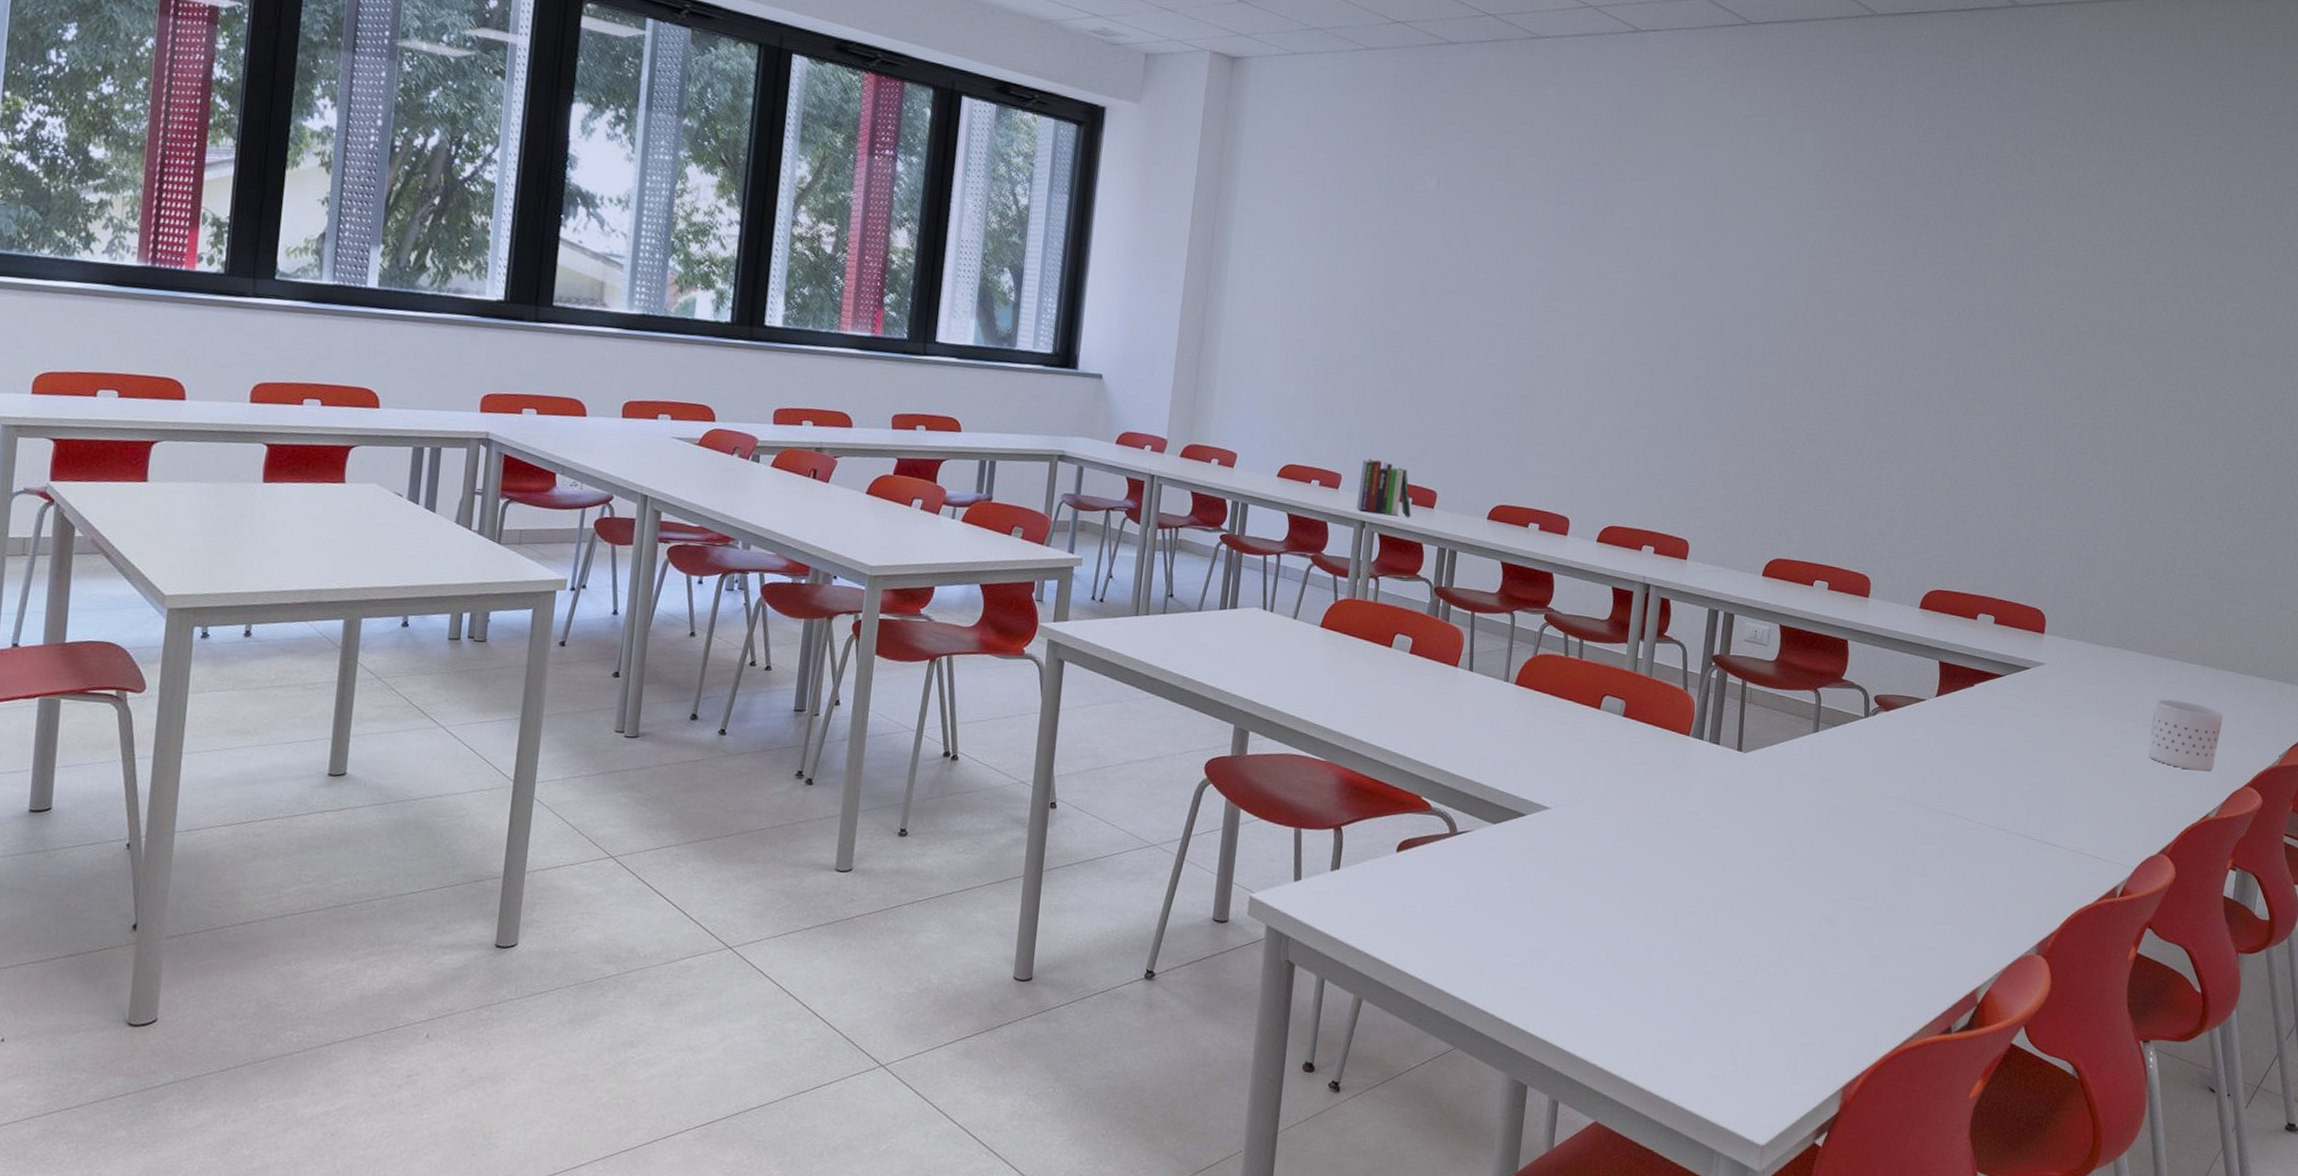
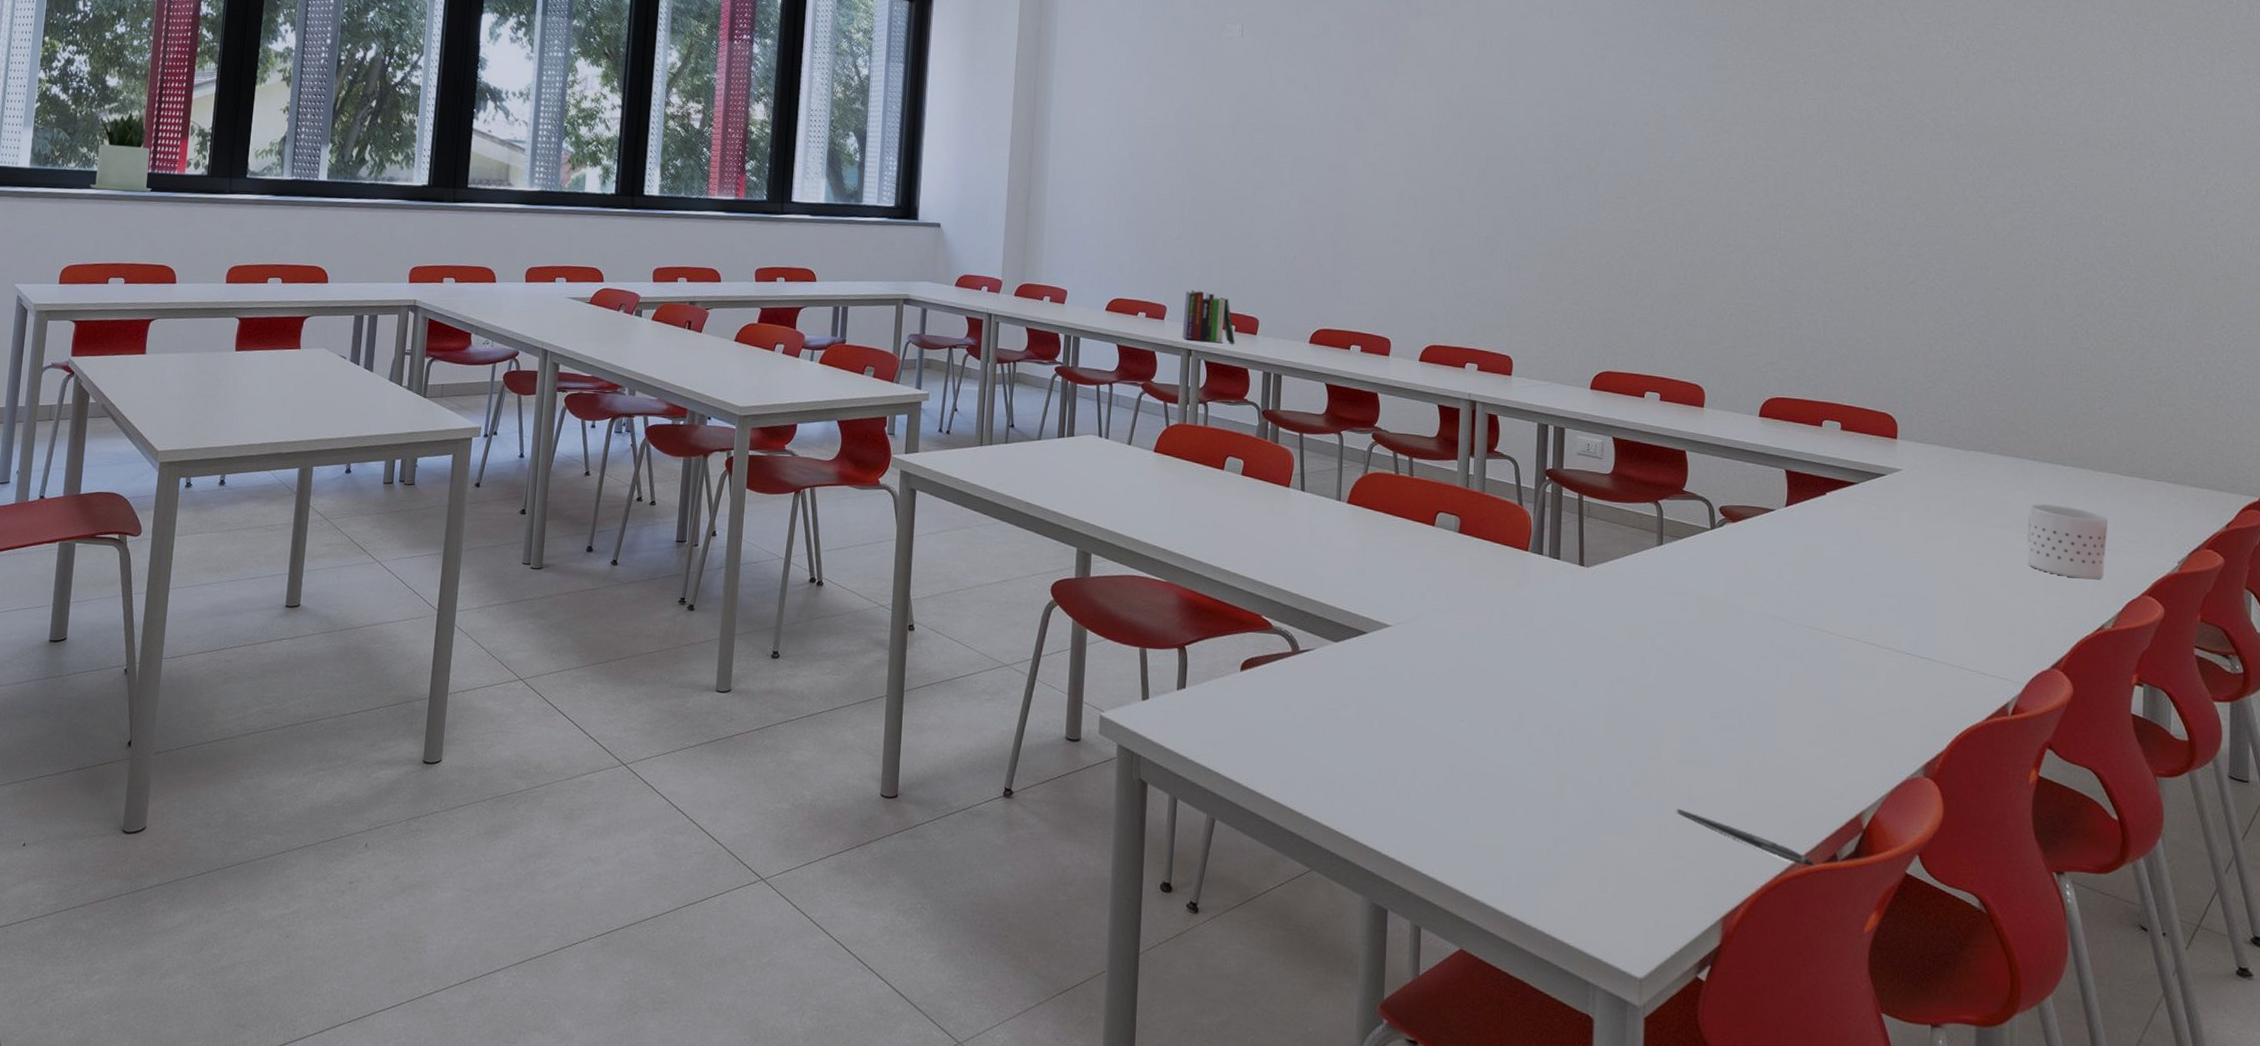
planter: none [69,188,152,291] -> present [89,111,152,193]
pen: none [1809,985,1930,1039] -> present [1676,808,1814,867]

